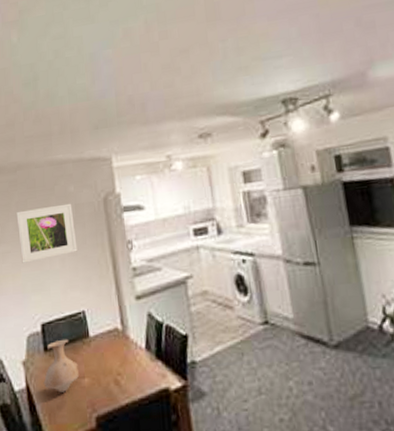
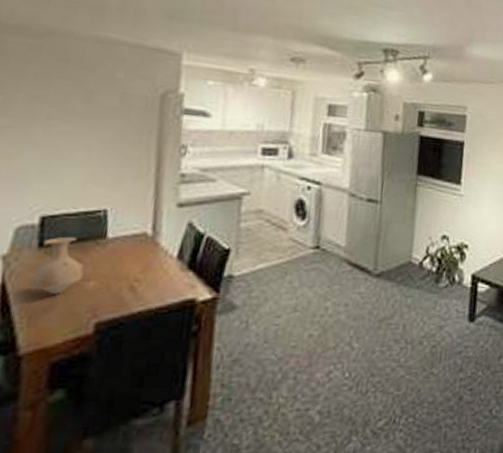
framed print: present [16,203,77,263] -> none [27,83,117,146]

